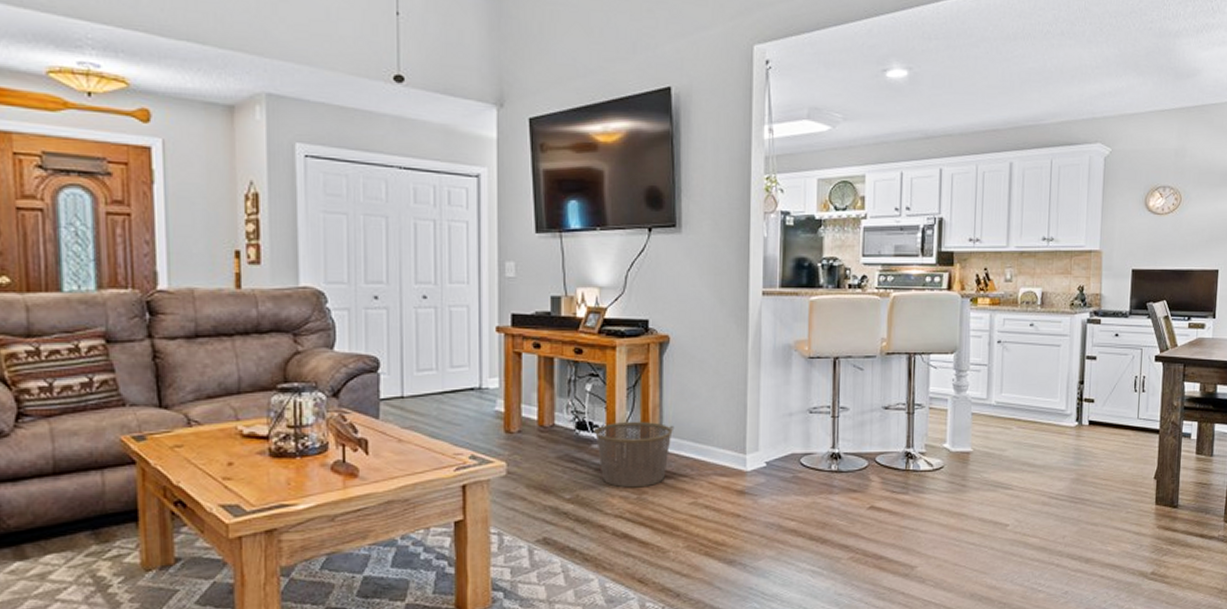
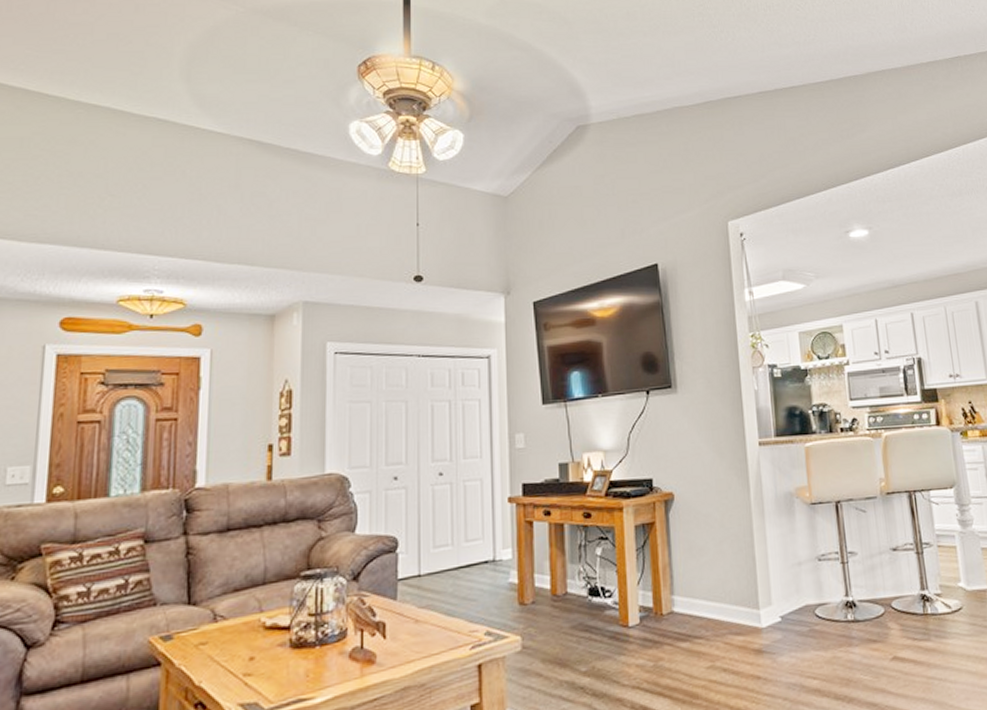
basket: present [593,421,675,488] -> none [605,582,686,656]

